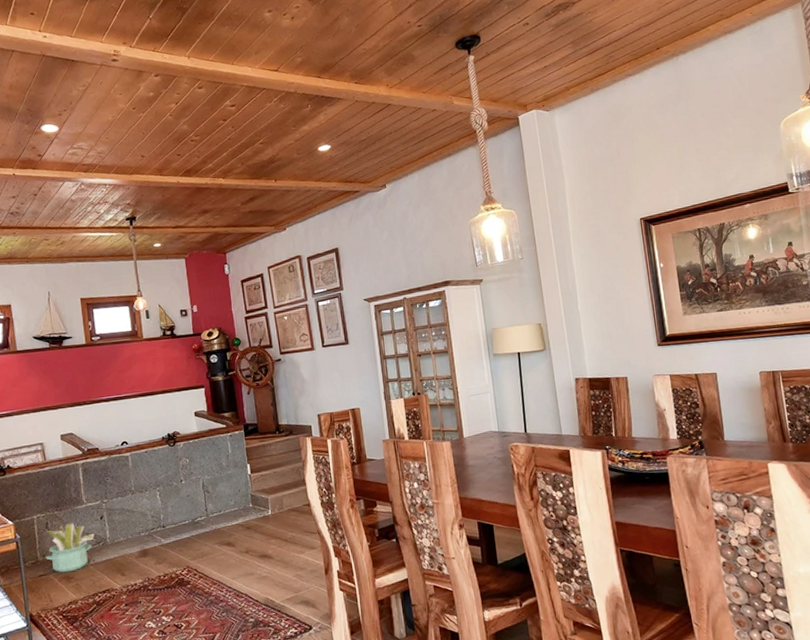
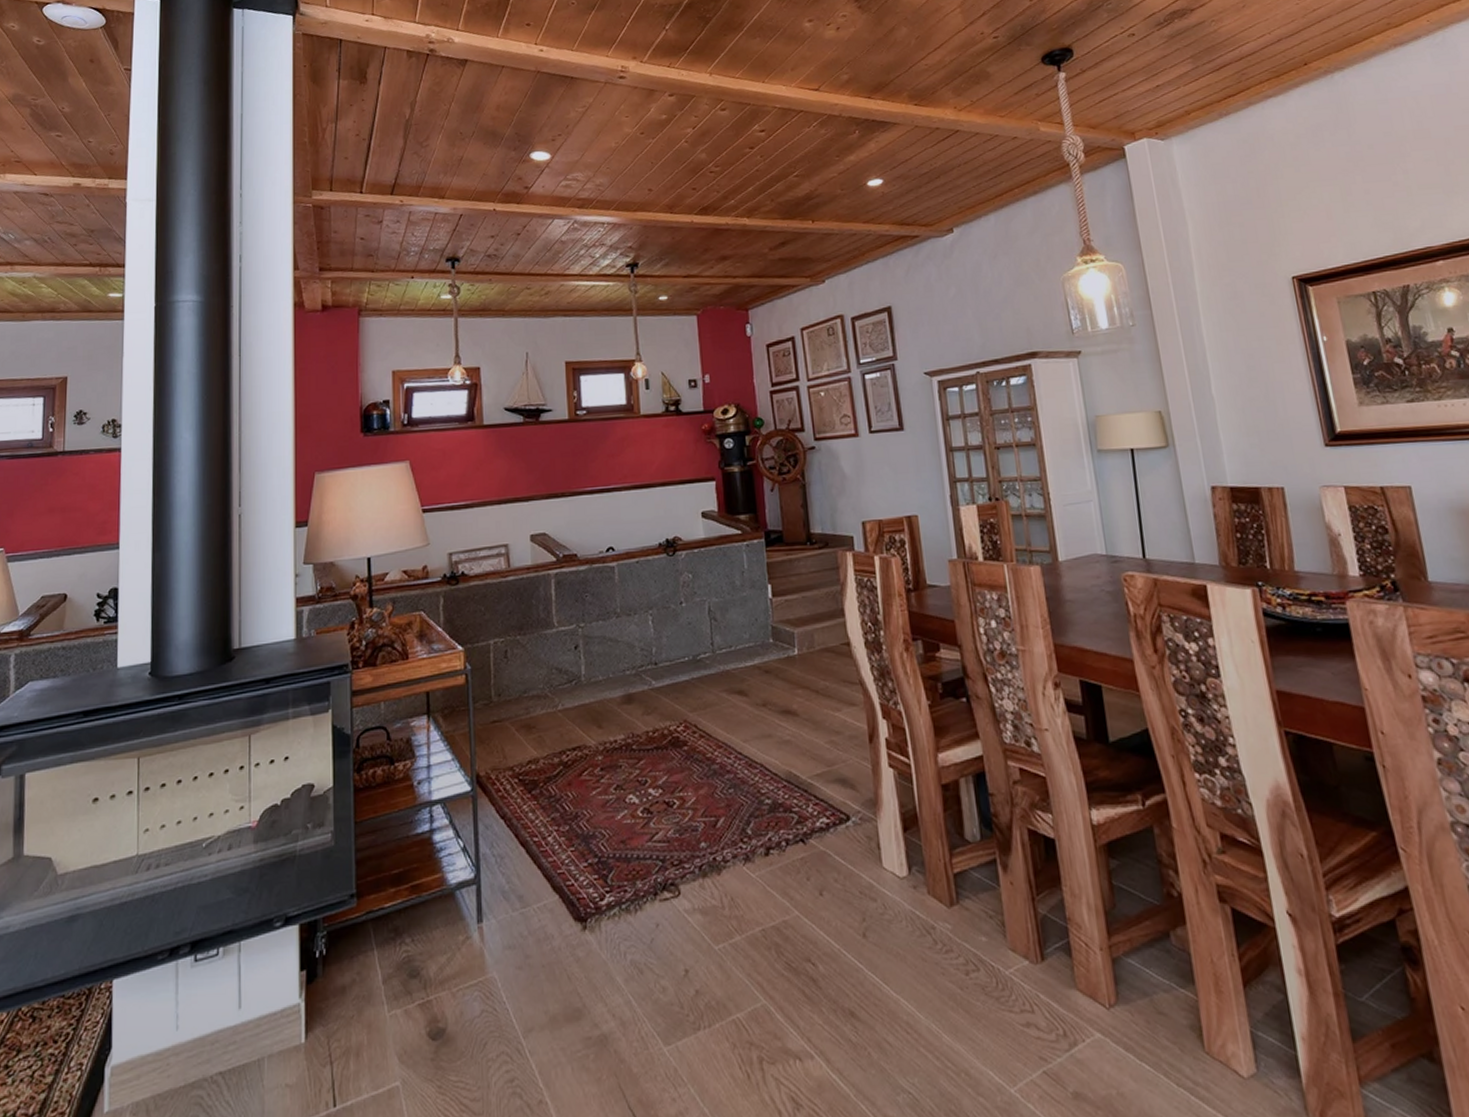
decorative plant: present [45,522,94,573] -> none [501,652,566,720]

